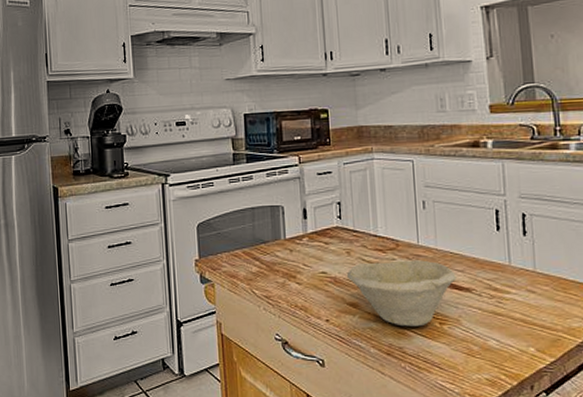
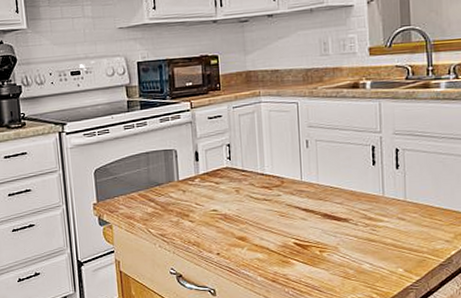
bowl: present [346,260,456,327] -> none [235,195,336,256]

